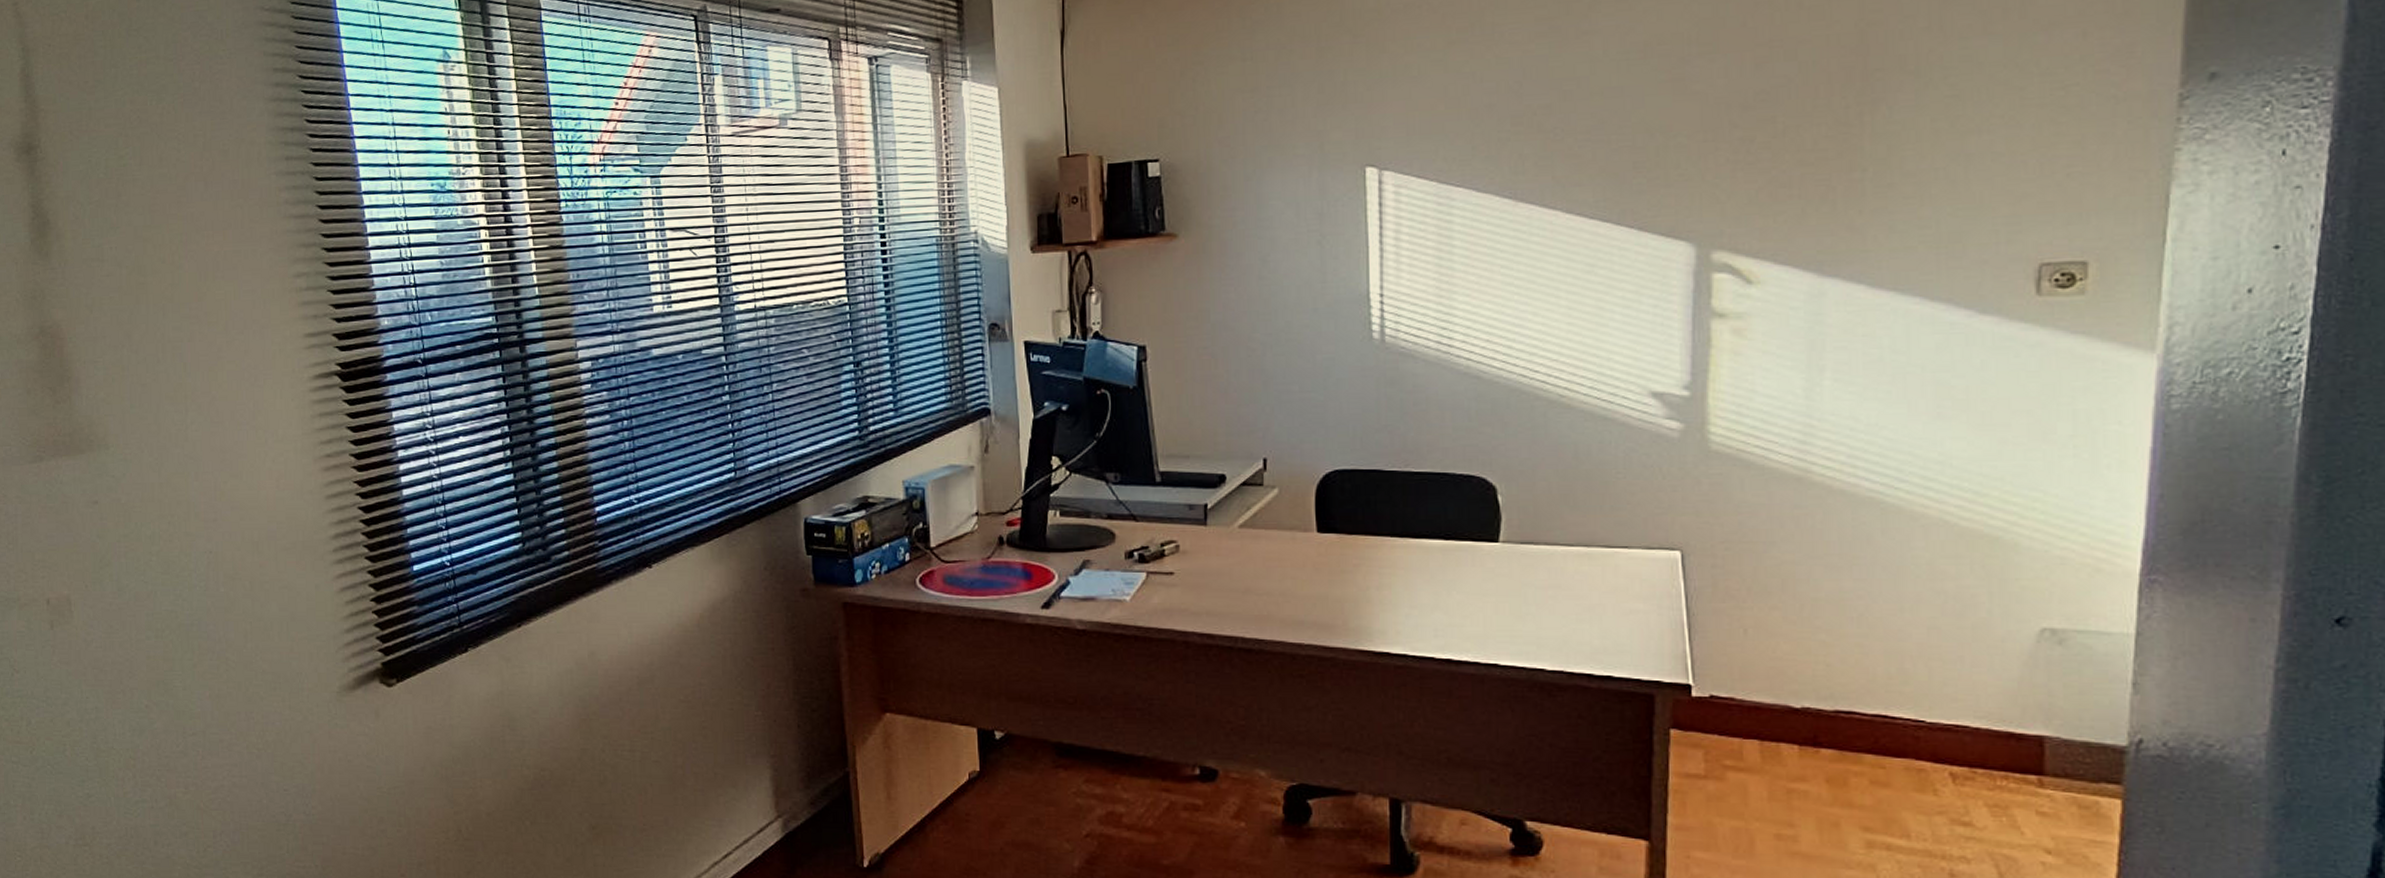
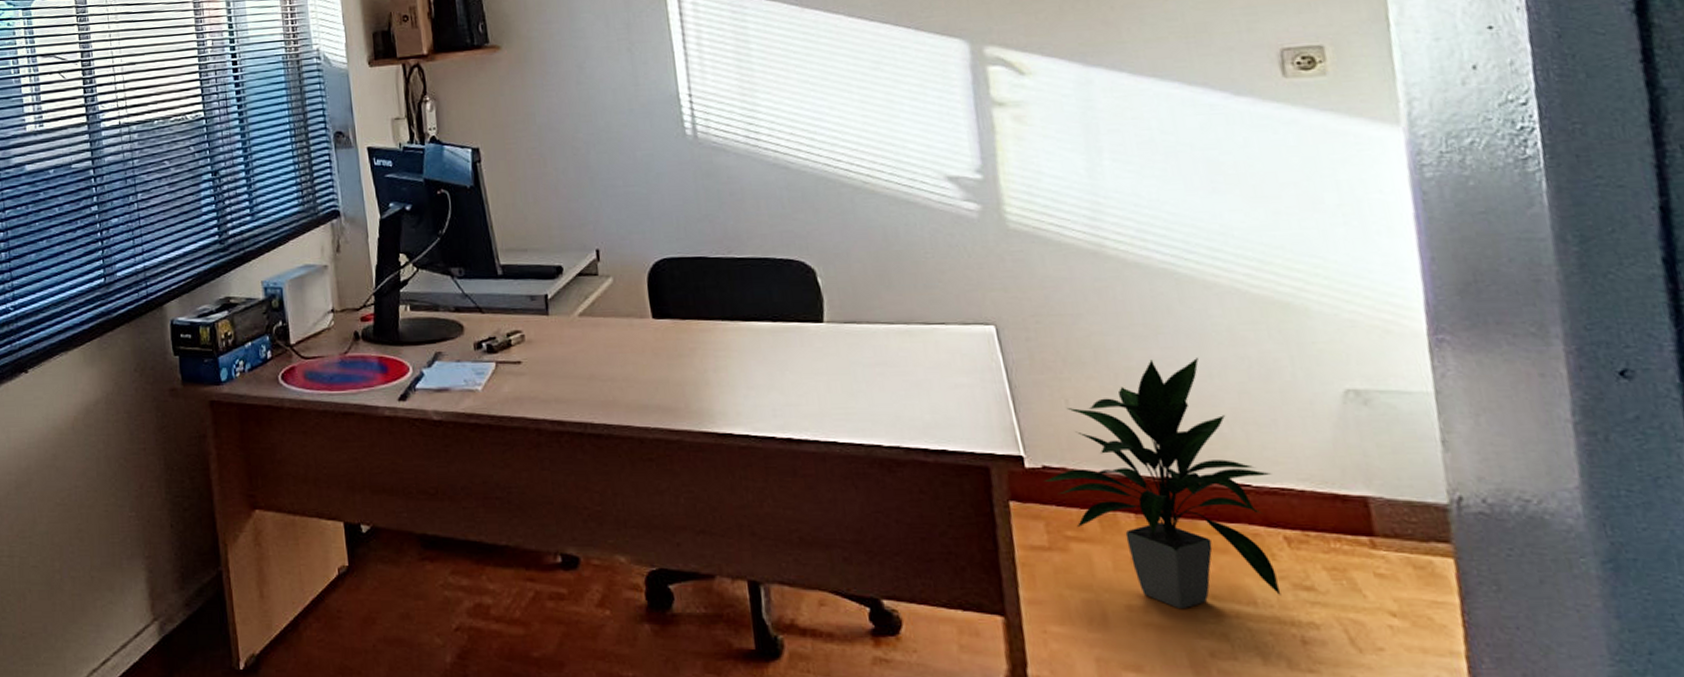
indoor plant: none [1709,591,1949,840] -> present [1043,358,1282,610]

